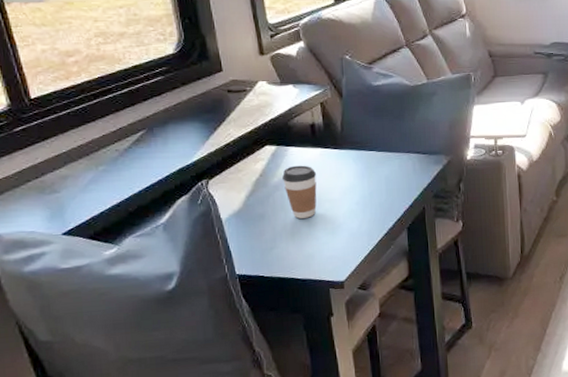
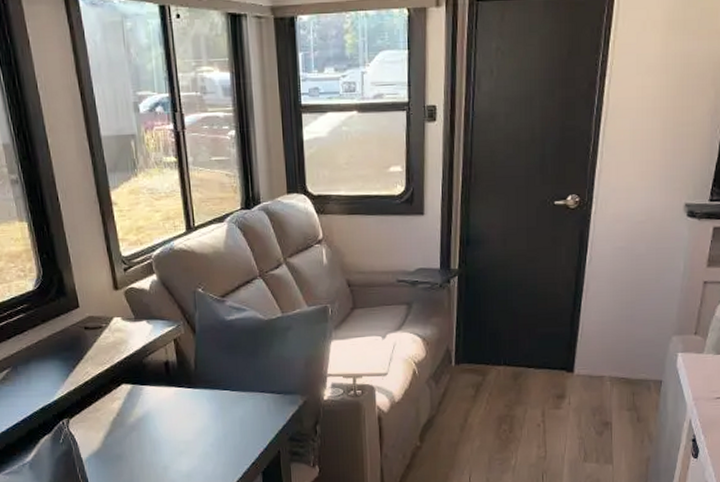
coffee cup: present [282,165,317,219] -> none [138,405,172,460]

